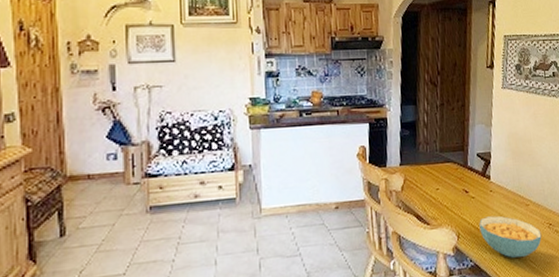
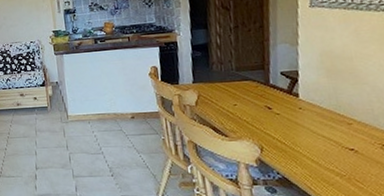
cereal bowl: present [479,215,542,258] -> none [286,132,372,176]

